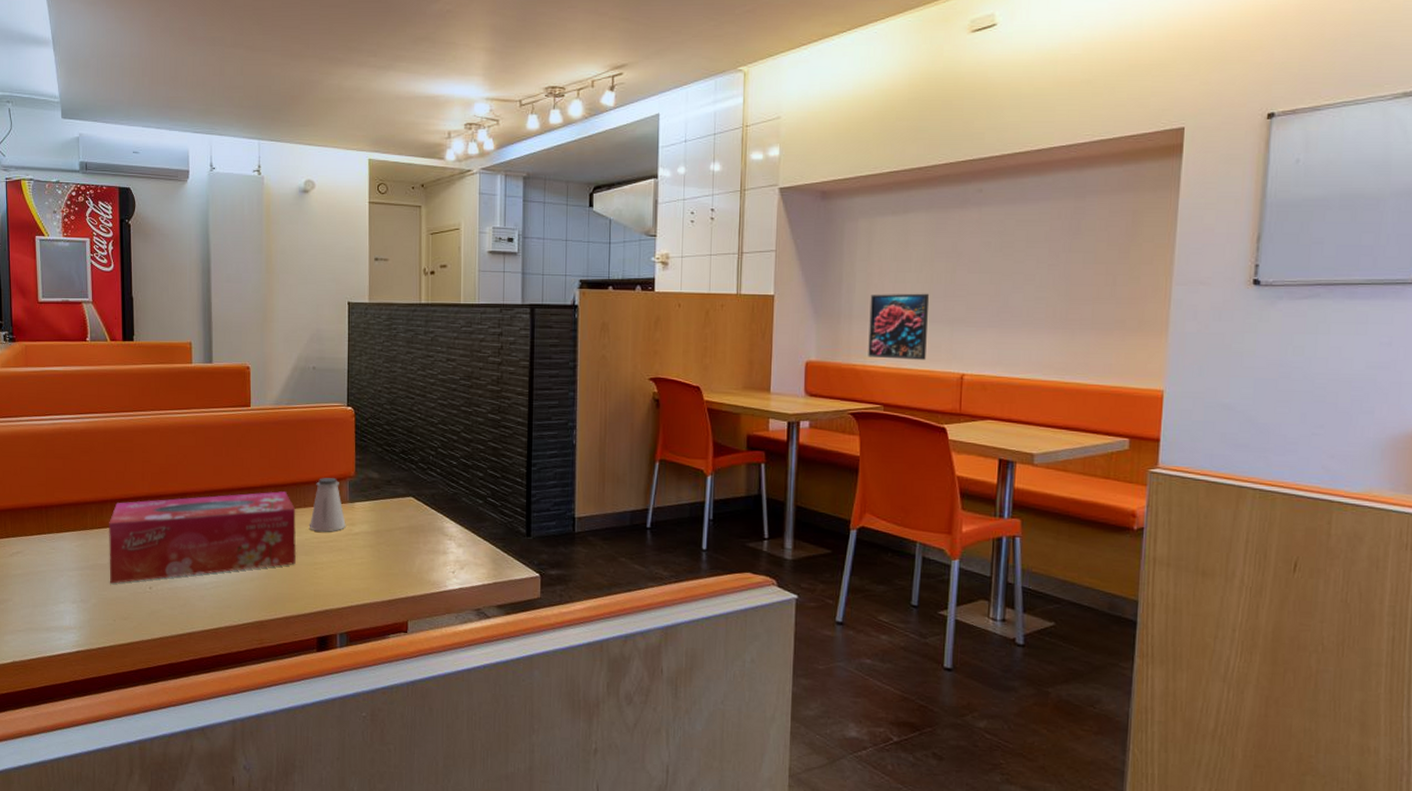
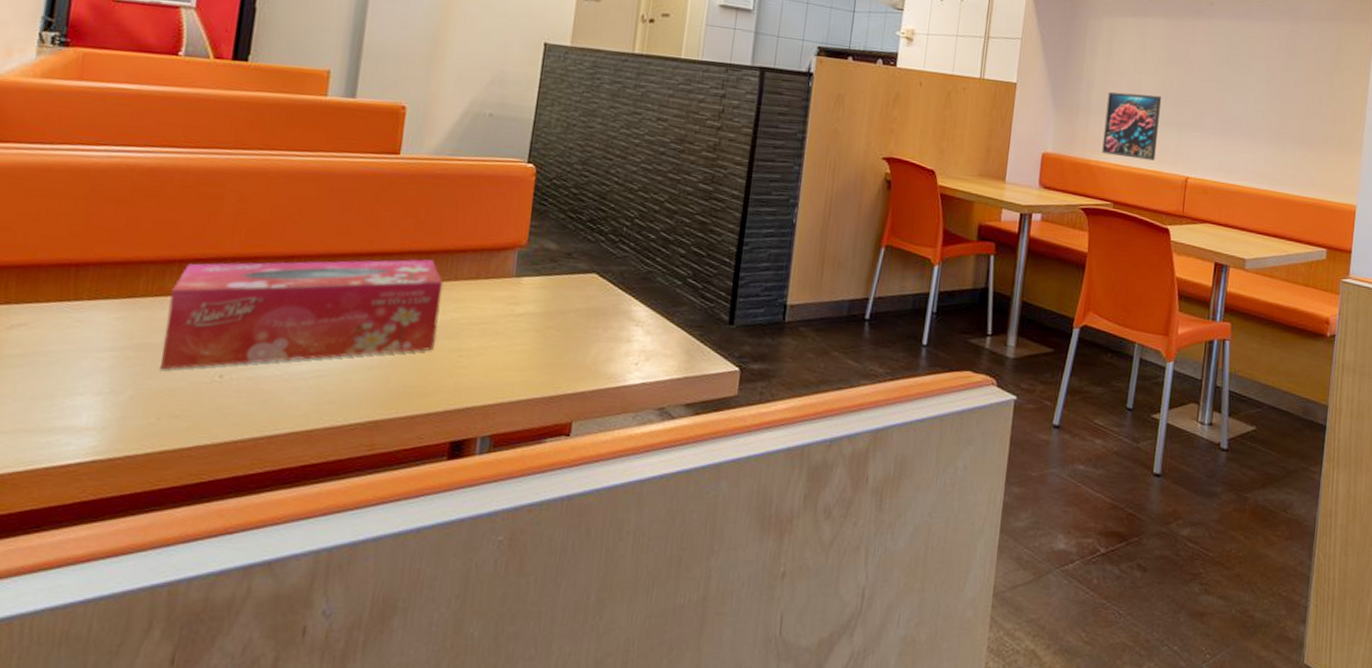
saltshaker: present [310,478,346,532] -> none [459,245,508,312]

